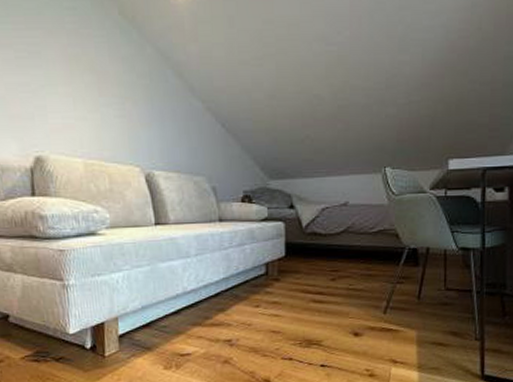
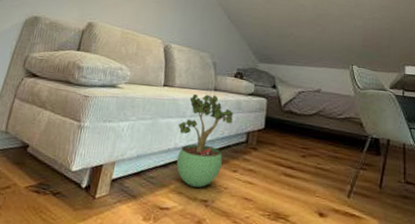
potted plant: none [183,226,248,329] -> present [176,93,234,188]

